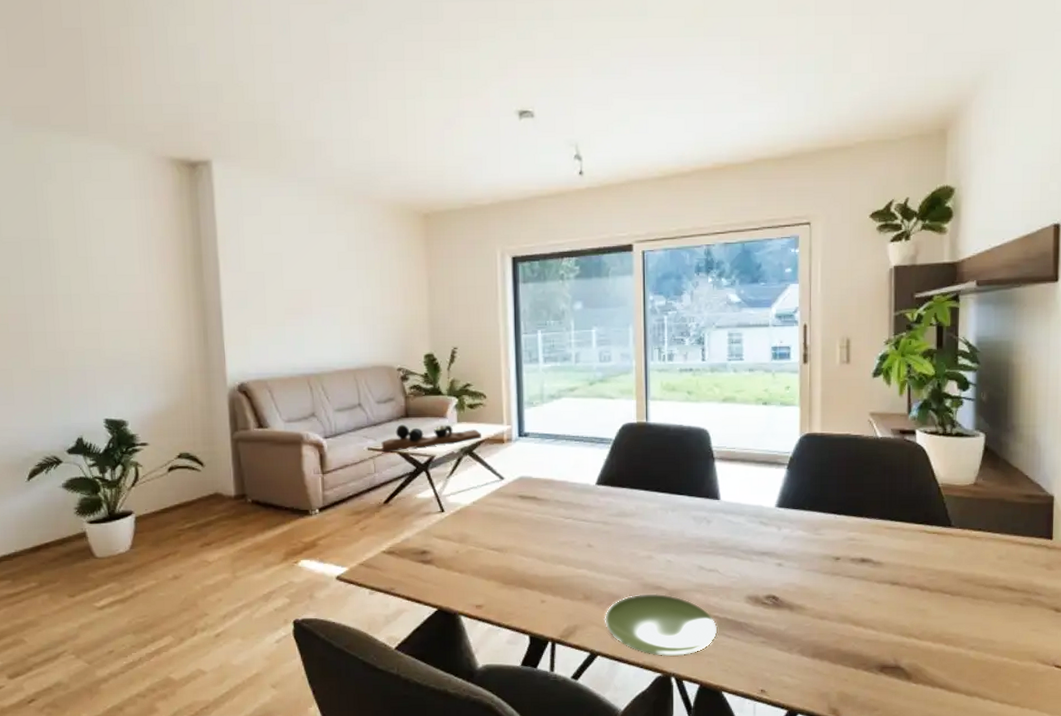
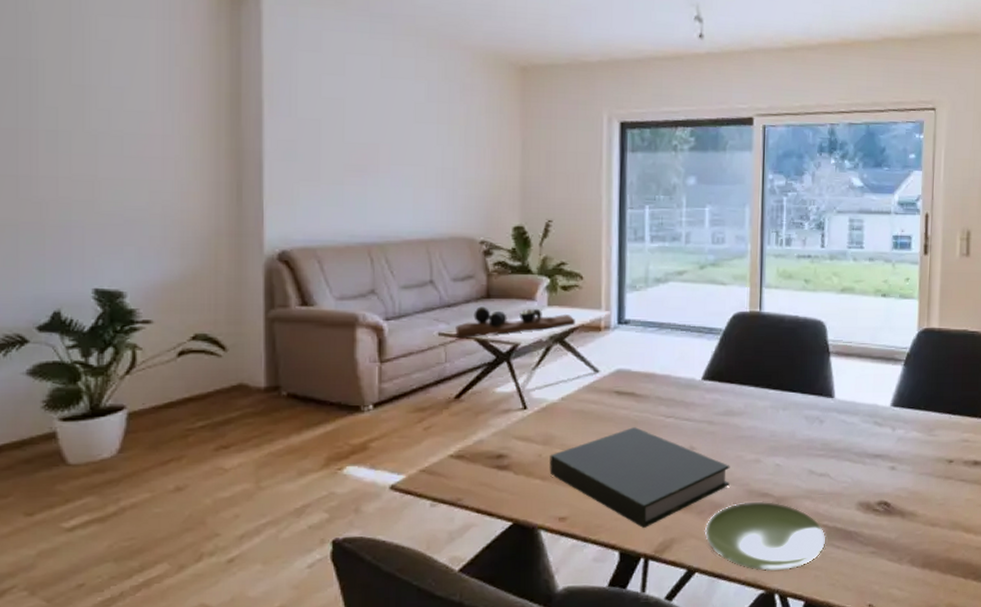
book: none [465,527,625,615] -> present [549,427,730,528]

